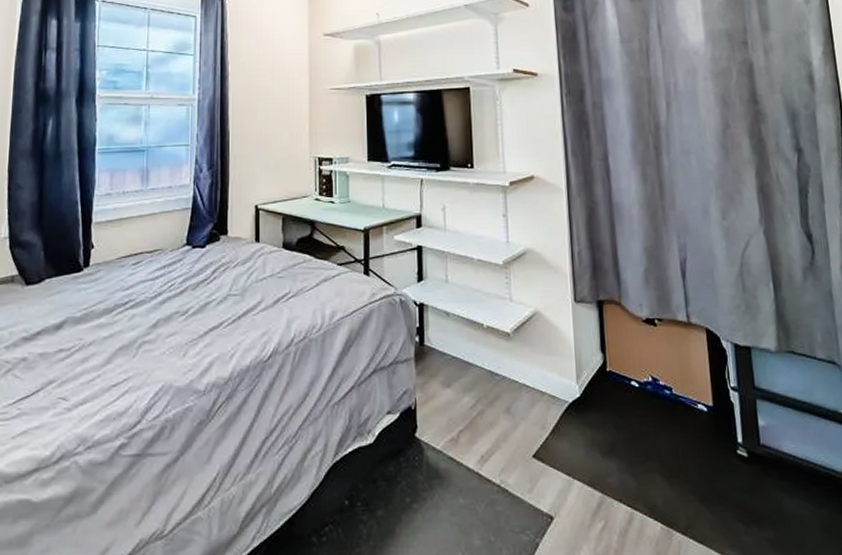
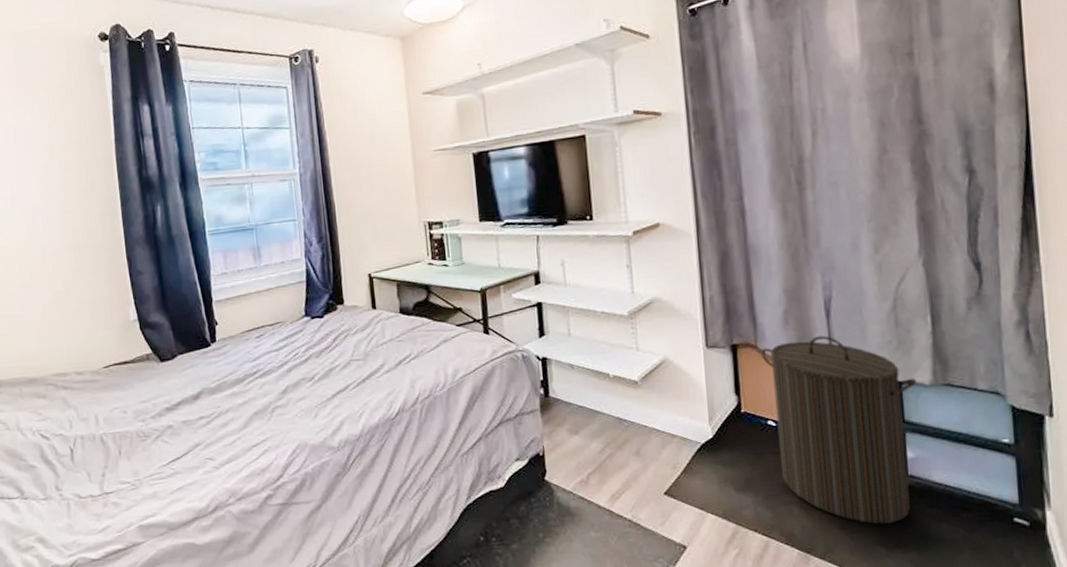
laundry hamper: none [624,296,764,497] -> present [761,335,917,524]

